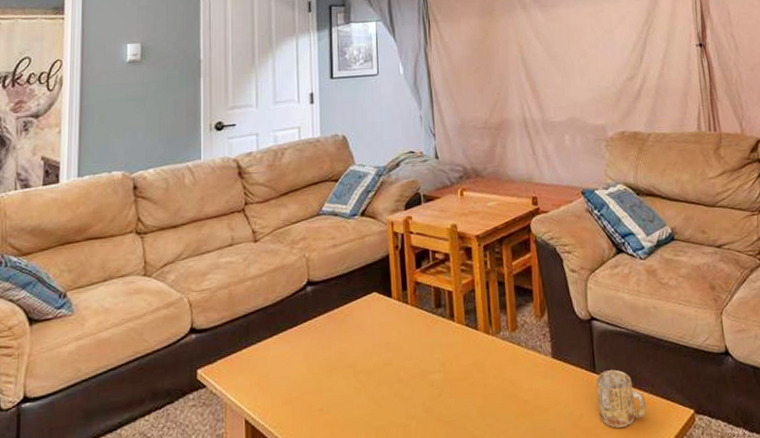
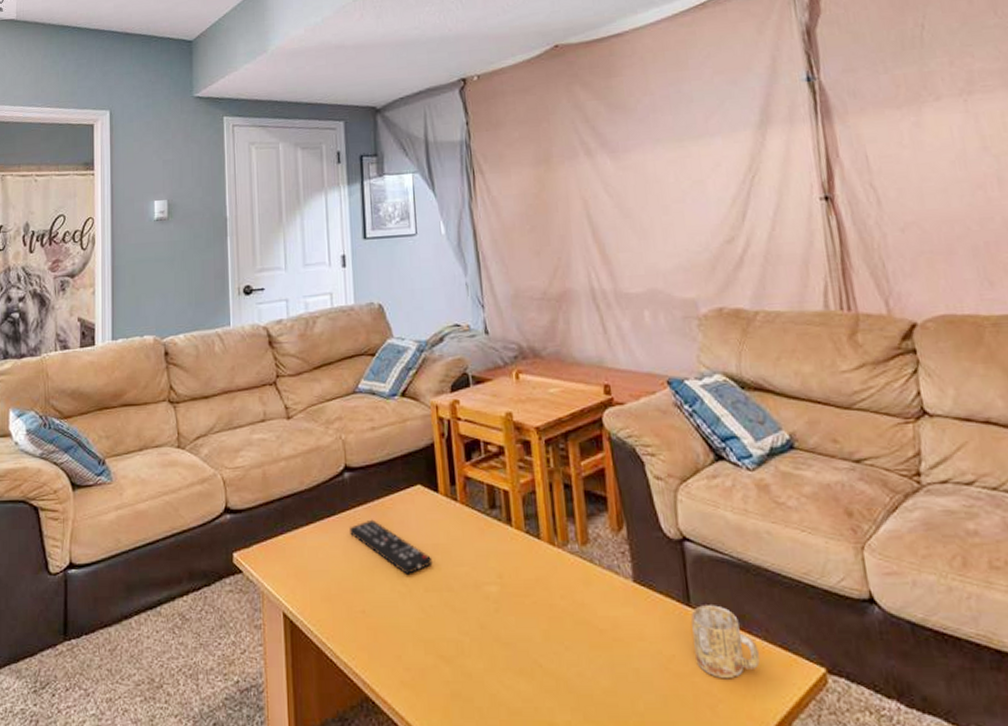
remote control: none [311,326,385,372] -> present [350,519,433,574]

